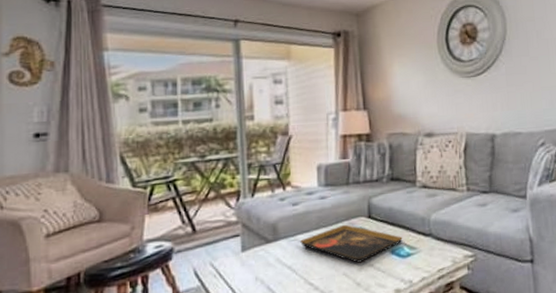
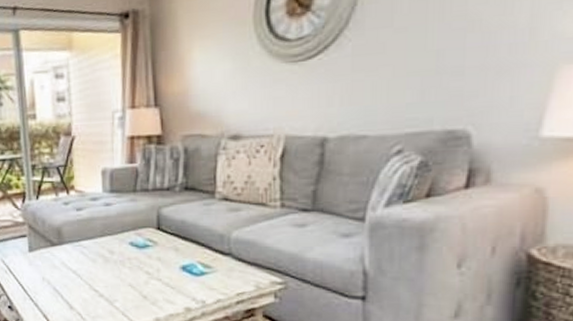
decorative tray: present [300,224,403,263] -> none [85,234,196,276]

